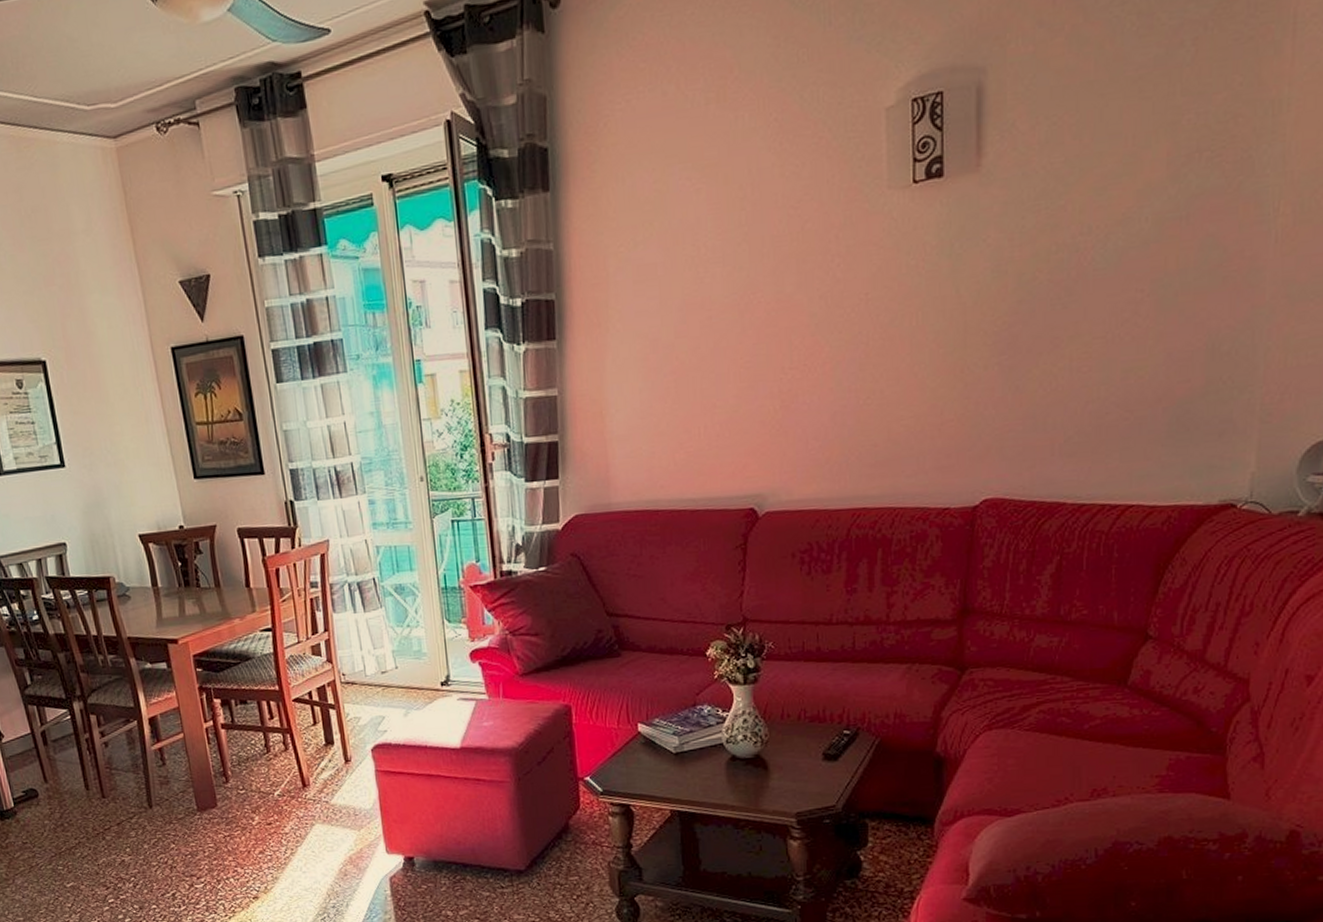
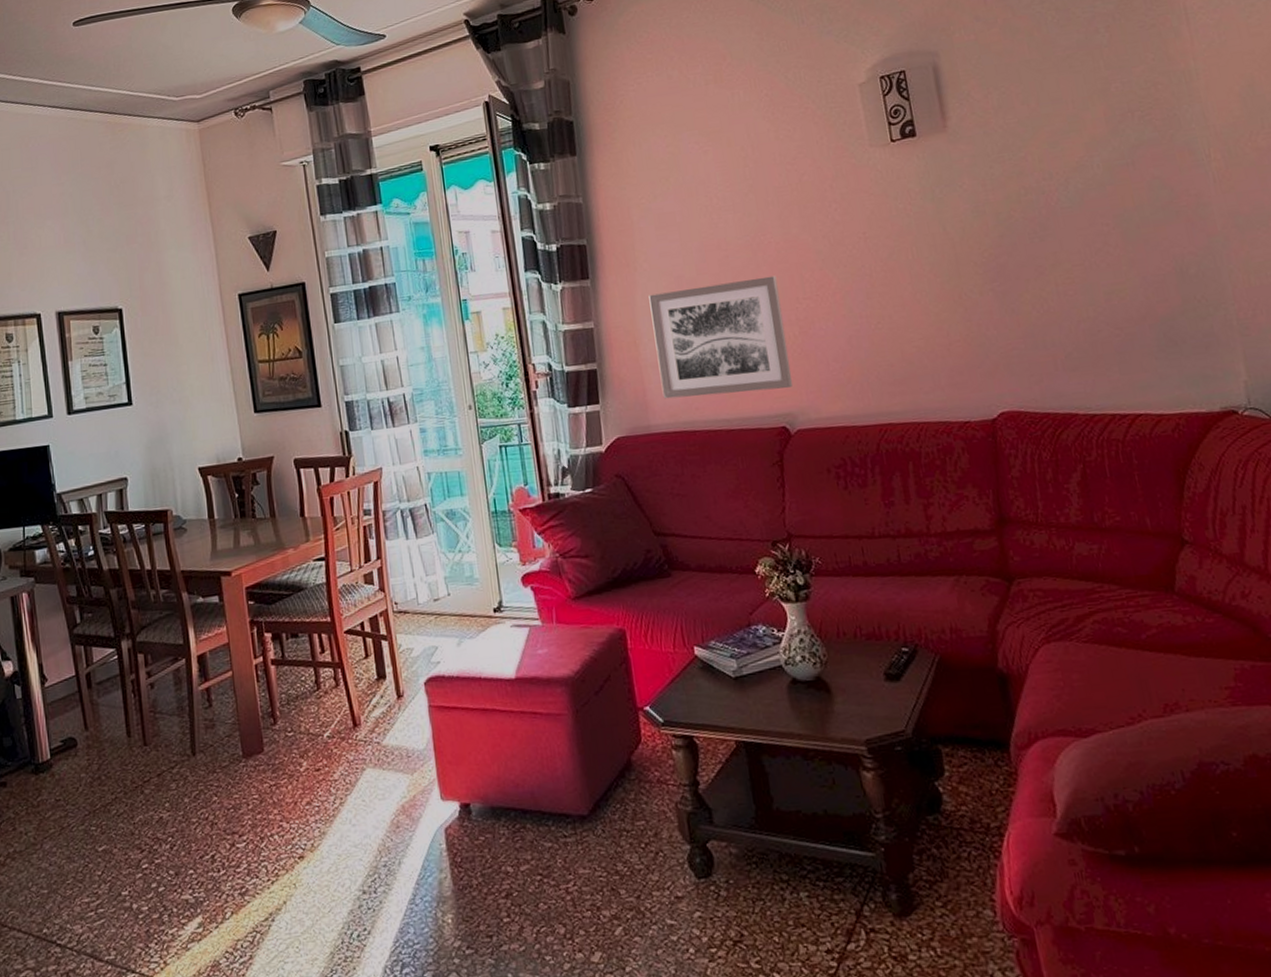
wall art: none [620,341,767,476] -> present [648,275,794,399]

